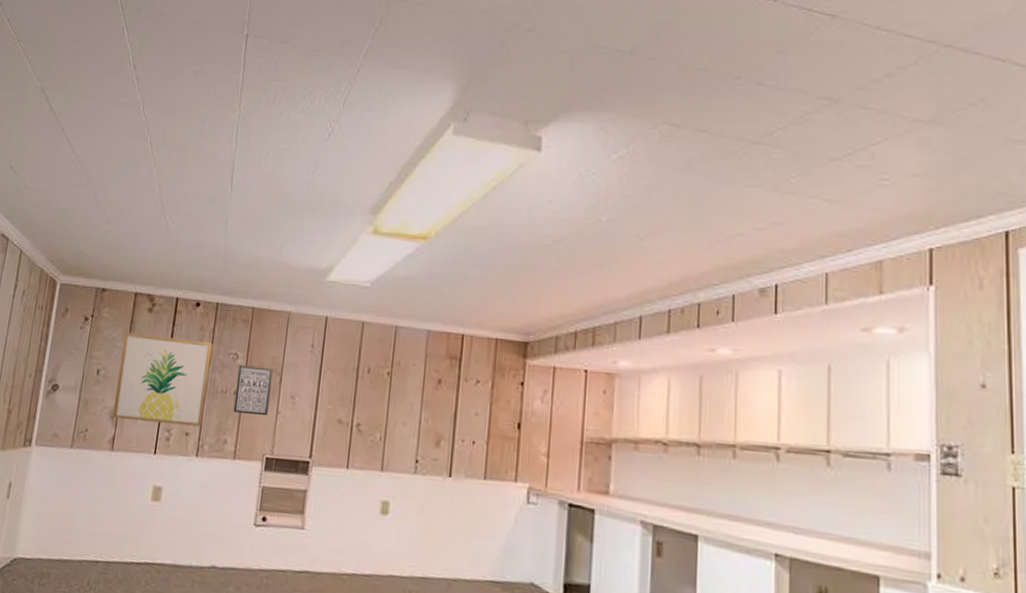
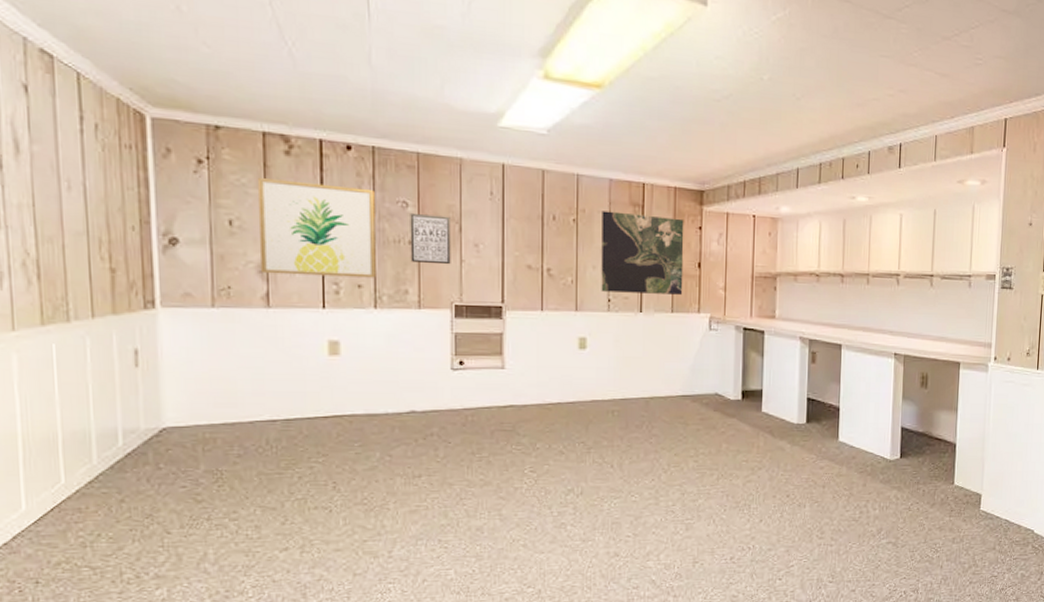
map: none [409,364,505,459] -> present [601,211,684,295]

